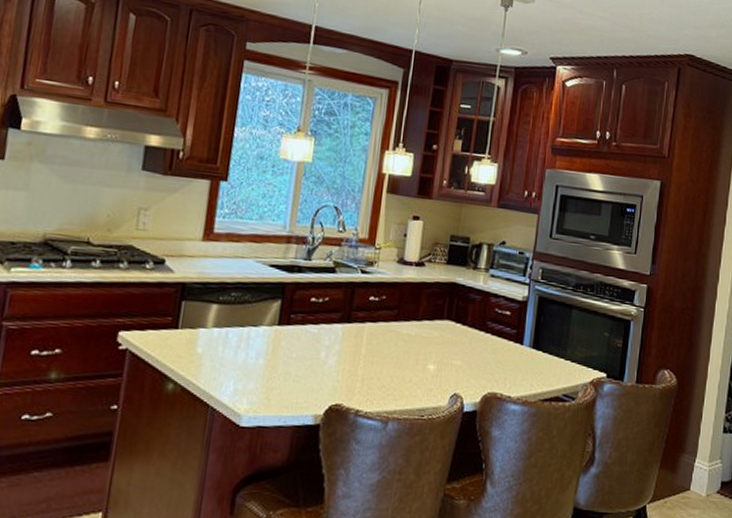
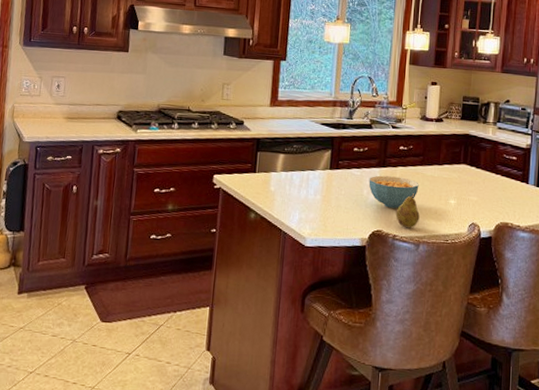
cereal bowl: none [327,333,392,376] -> present [368,175,419,209]
fruit: none [360,356,391,402] -> present [395,193,420,229]

